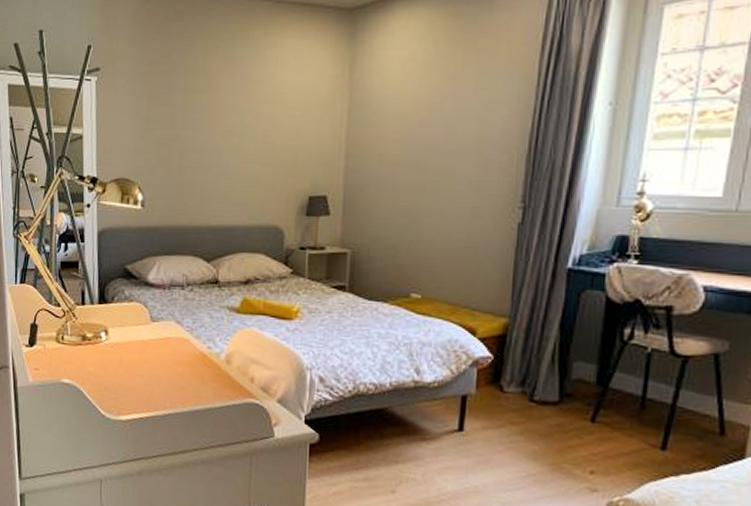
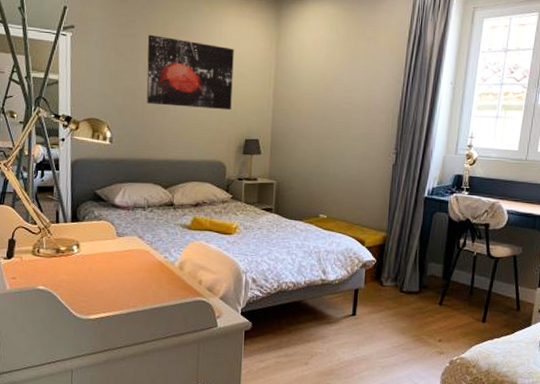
wall art: none [184,71,294,160] -> present [146,35,234,111]

